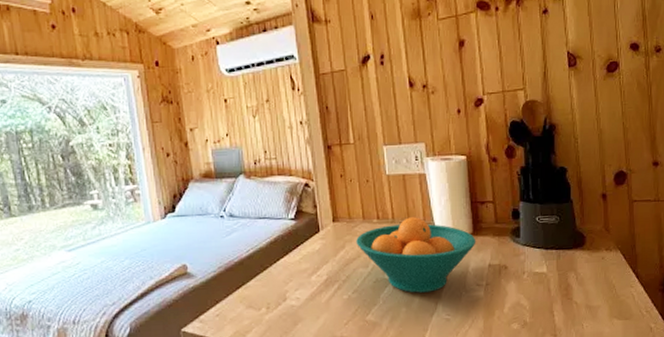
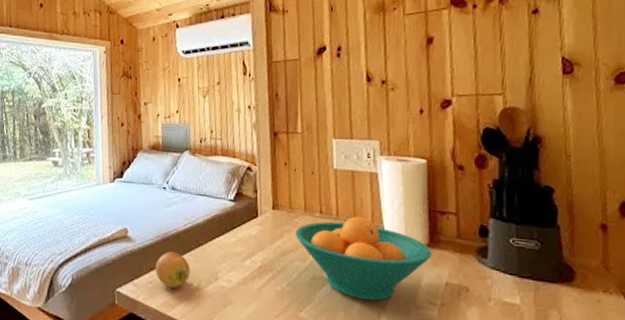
apple: none [220,280,258,317] -> present [155,251,190,288]

